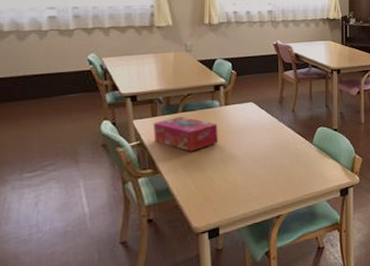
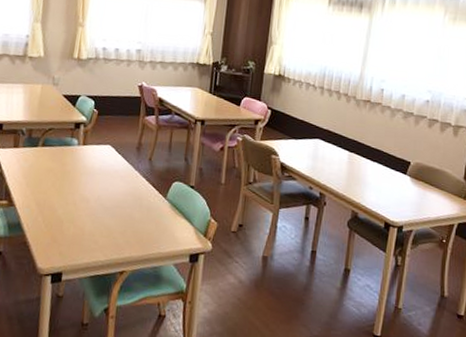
tissue box: present [153,116,218,152] -> none [13,150,74,189]

